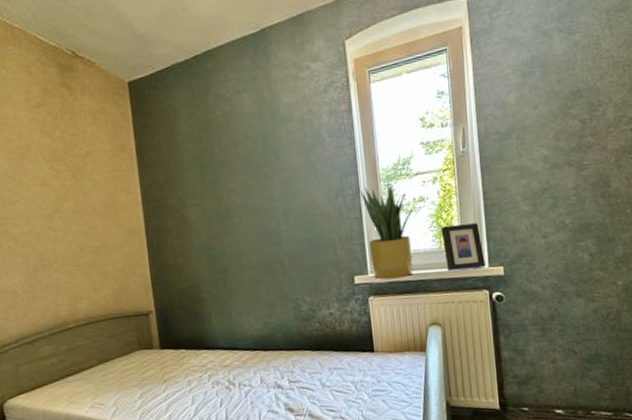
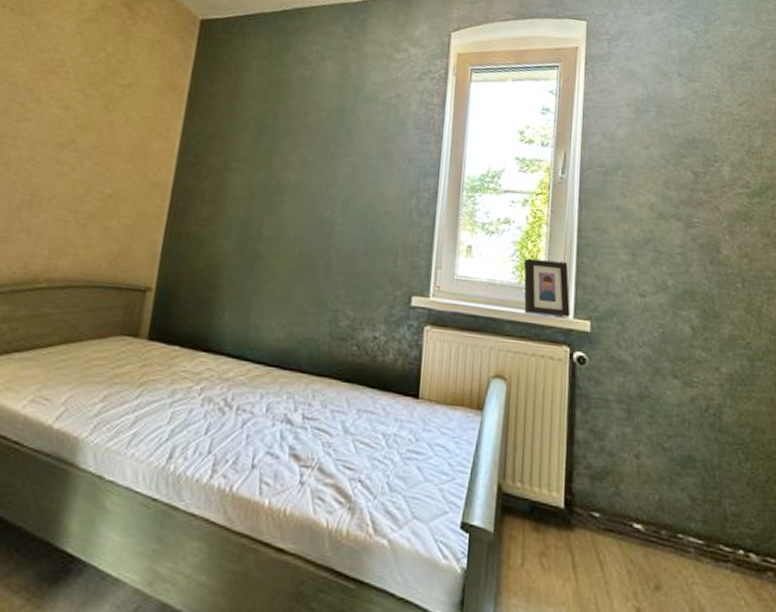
planter: present [360,181,415,280] -> none [435,192,498,311]

